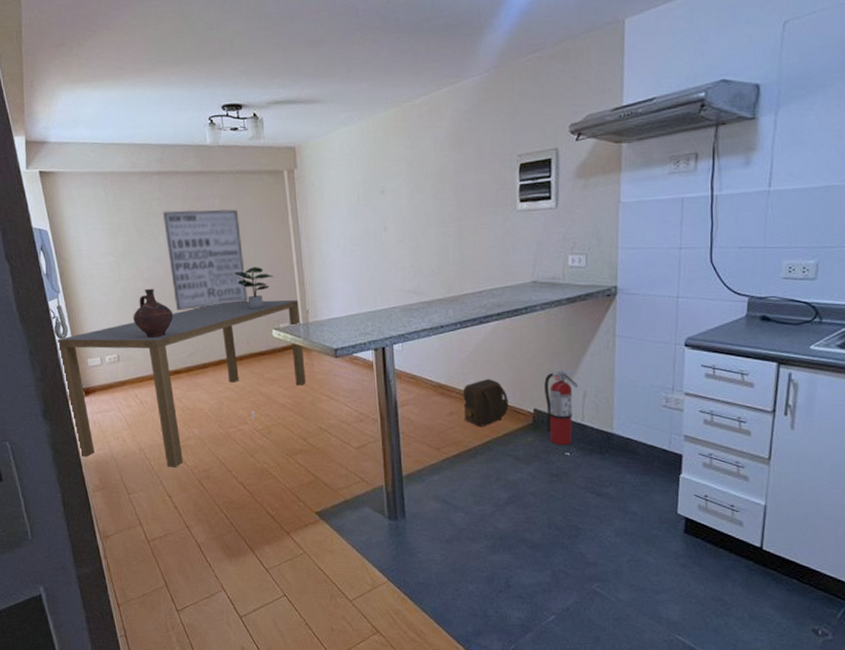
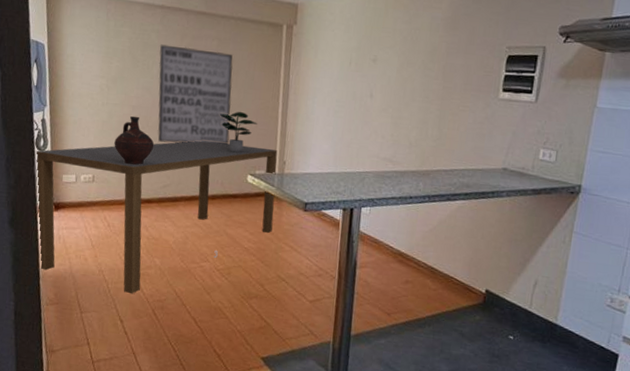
backpack: present [463,379,508,427] -> none [419,254,463,300]
fire extinguisher: present [544,367,579,445] -> none [494,253,532,329]

